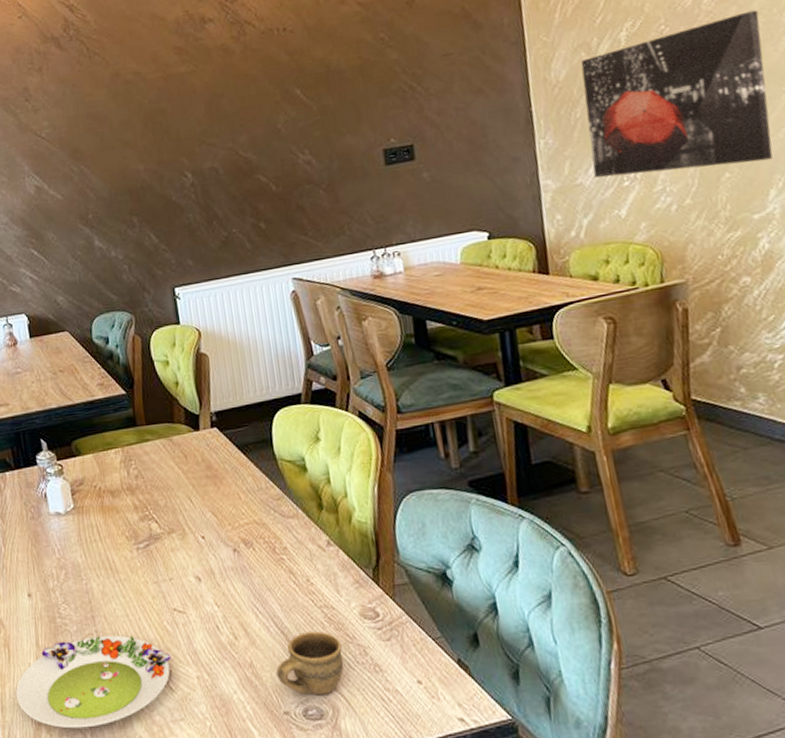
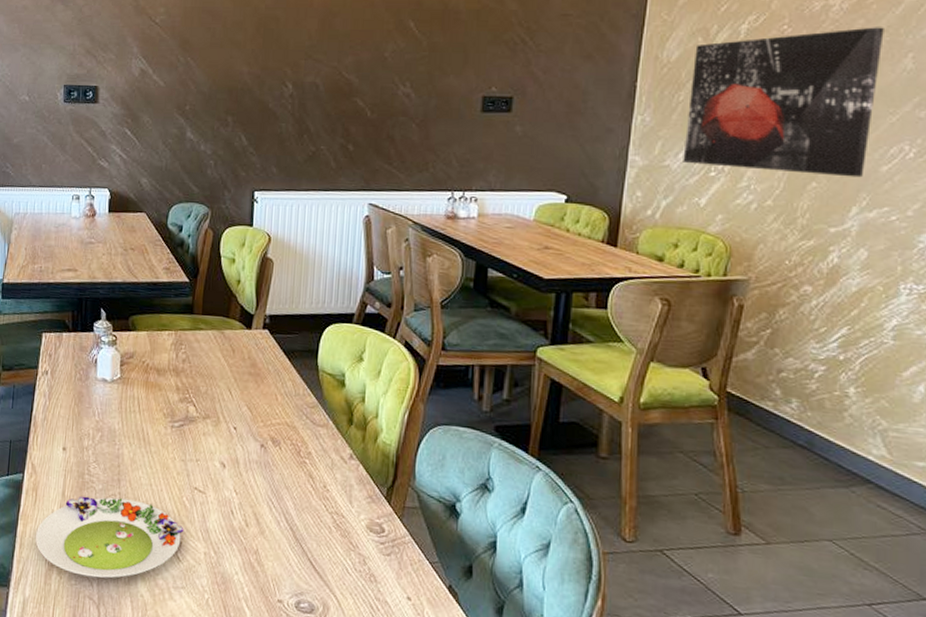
cup: present [276,631,344,696] -> none [278,532,344,593]

